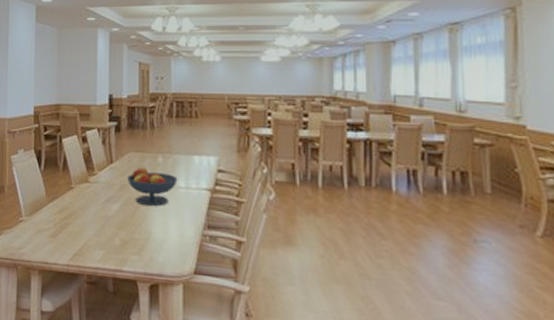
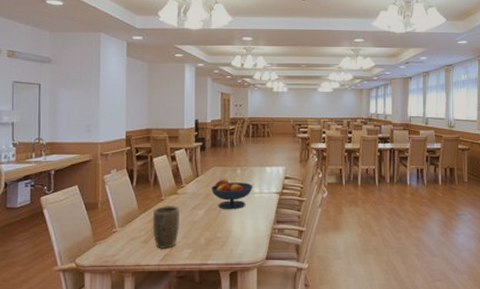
plant pot: none [61,195,92,248] -> present [152,206,181,250]

